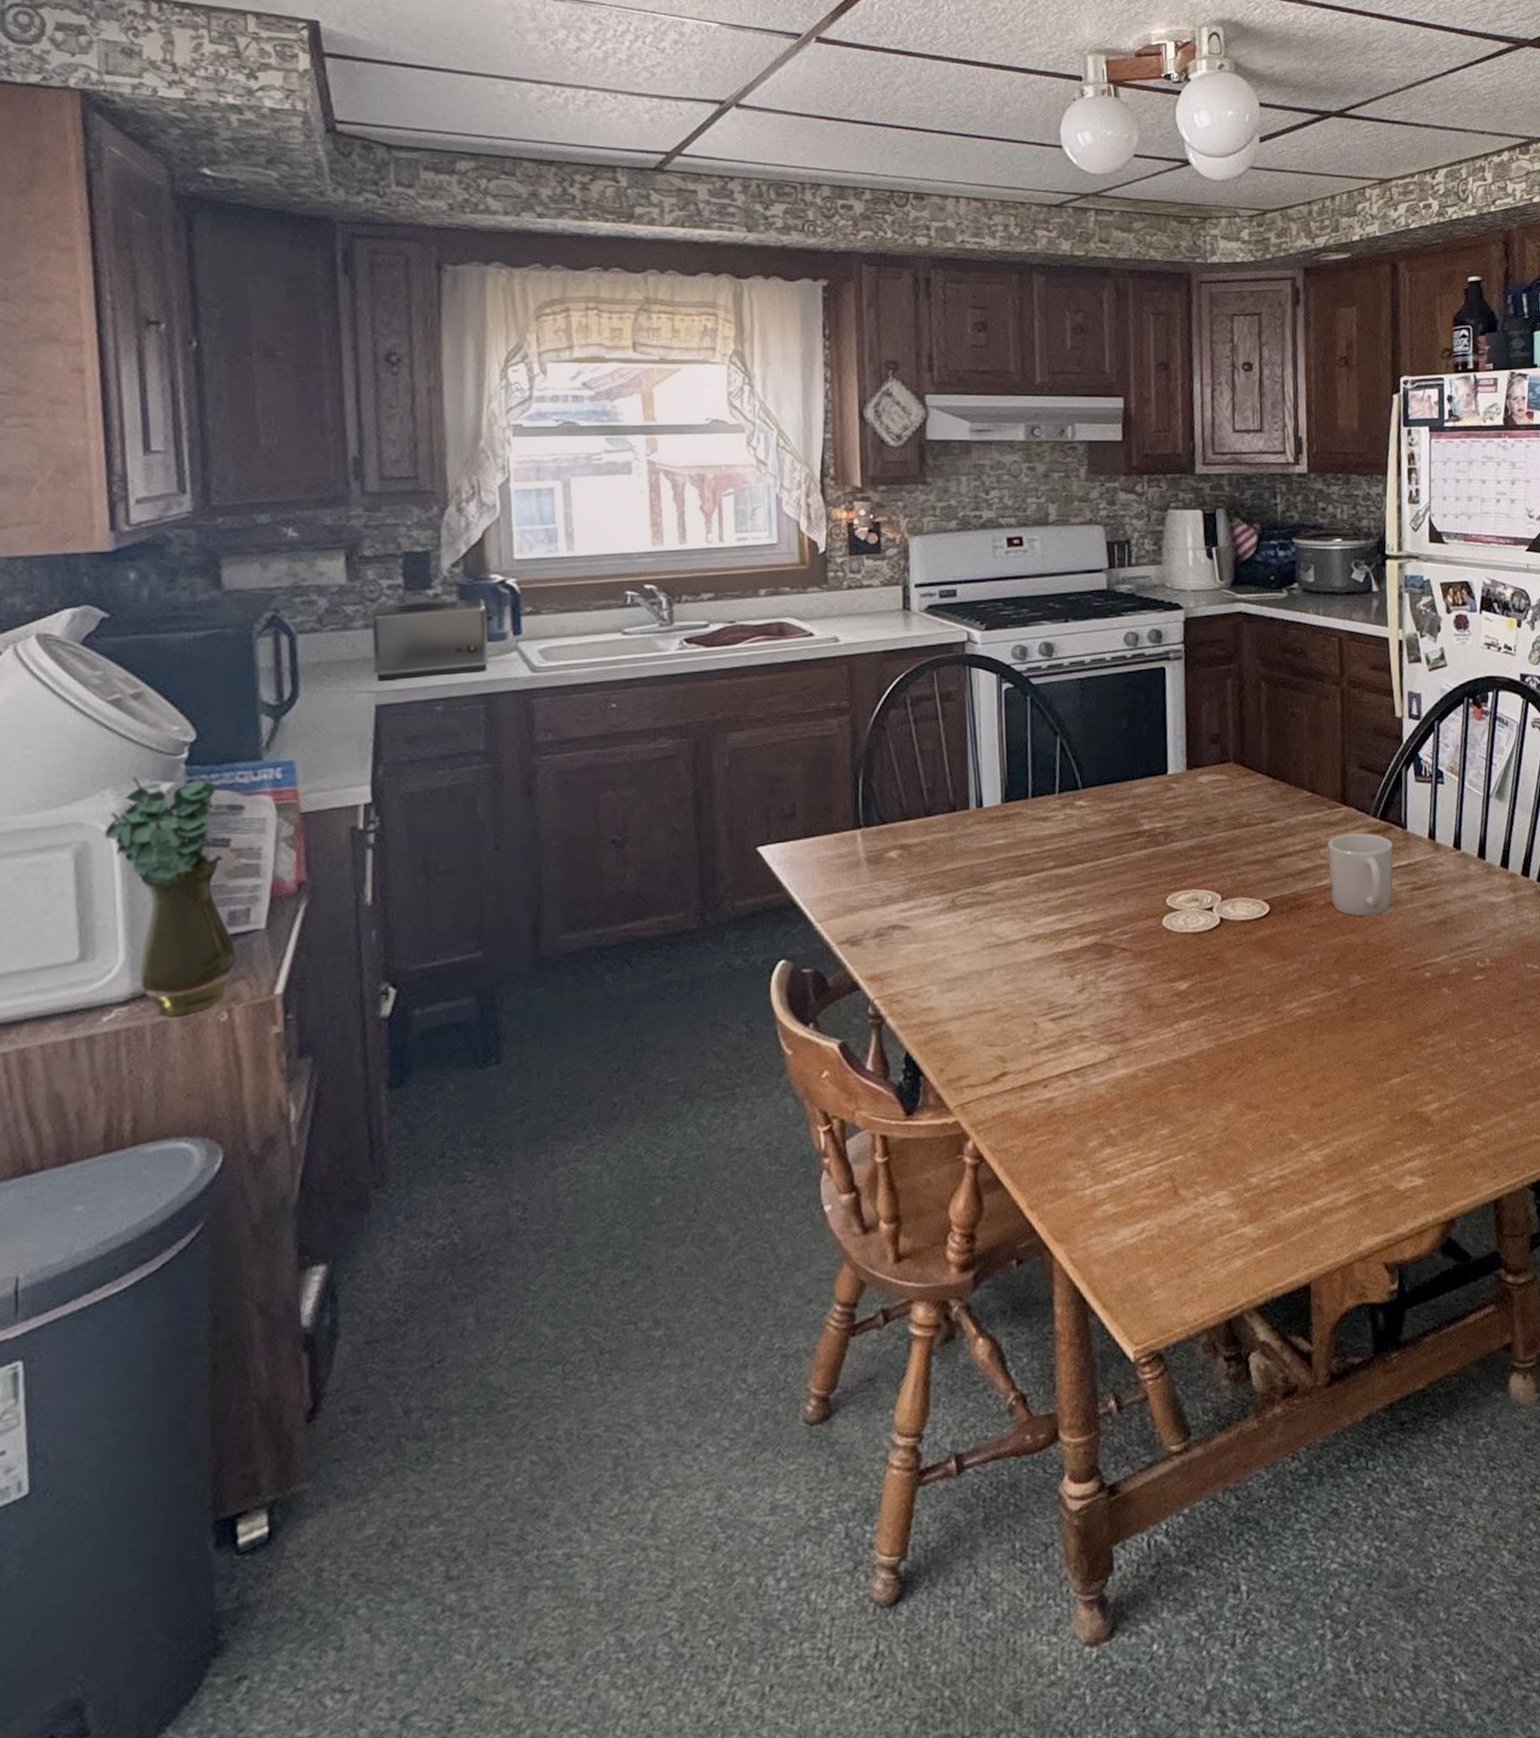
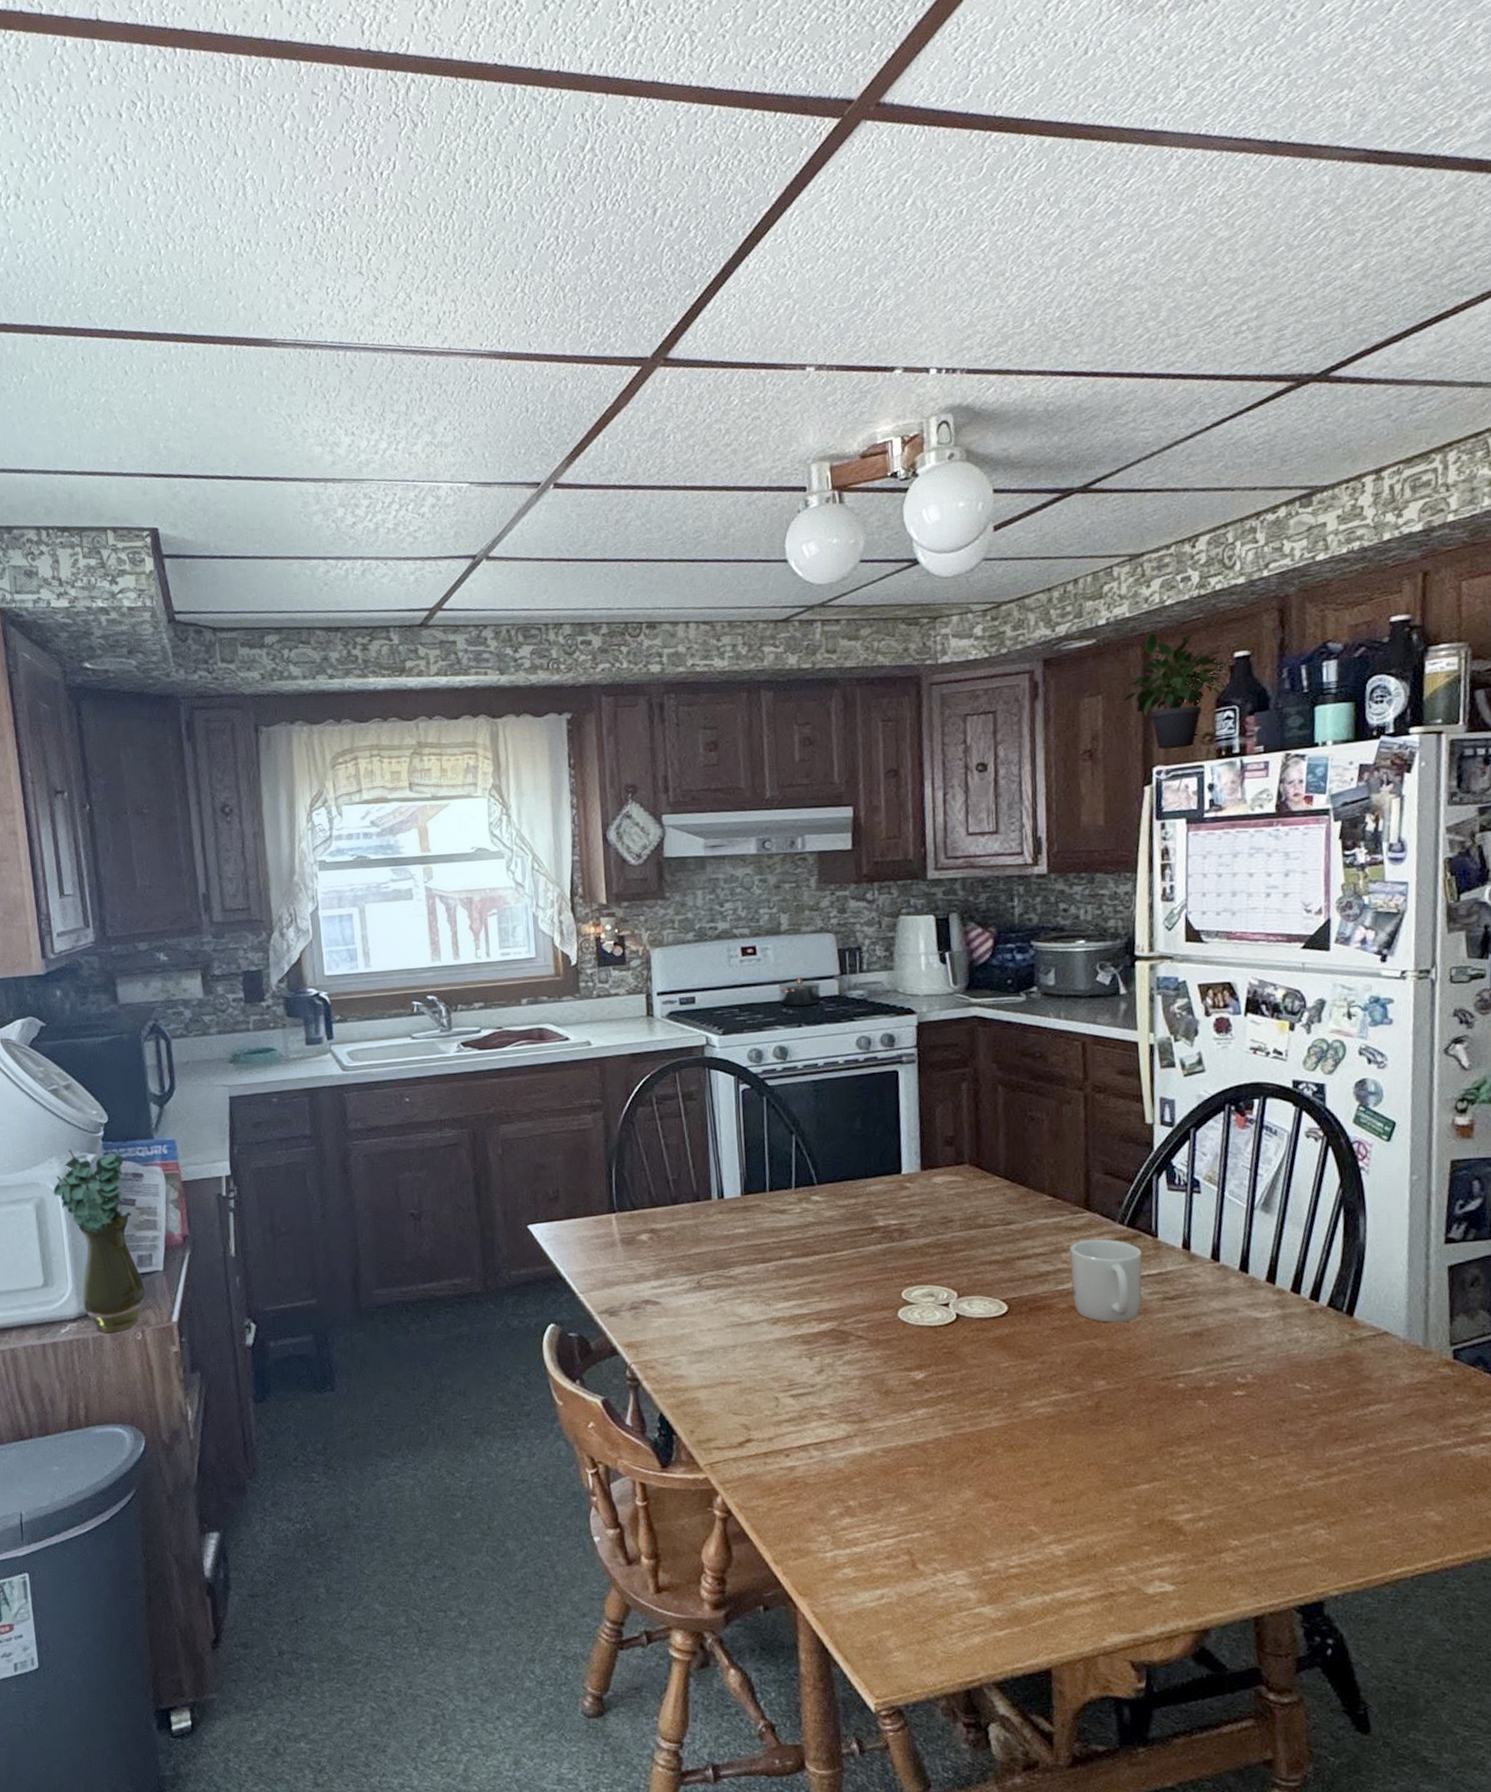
toaster: present [371,598,493,681] -> none [222,1009,311,1077]
cooking pot: none [1045,569,1089,602] -> present [778,976,821,1008]
potted plant: none [1375,251,1465,361] -> present [1124,632,1231,750]

